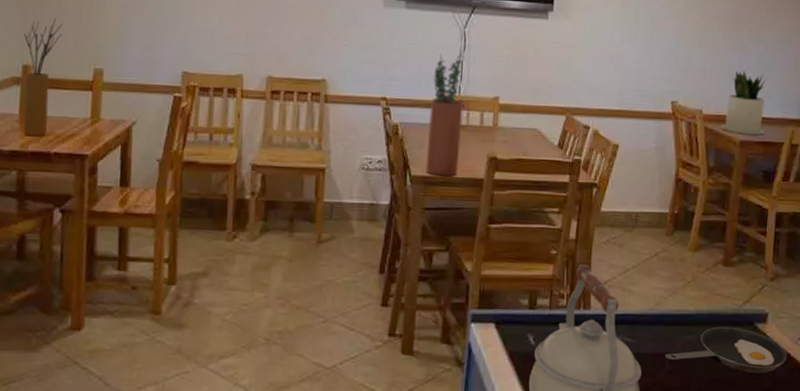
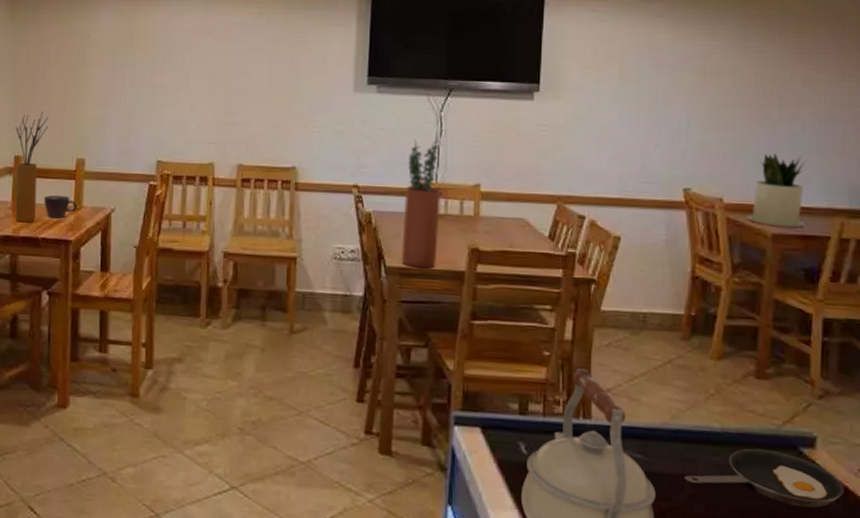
cup: none [56,107,95,132] -> present [43,195,78,219]

